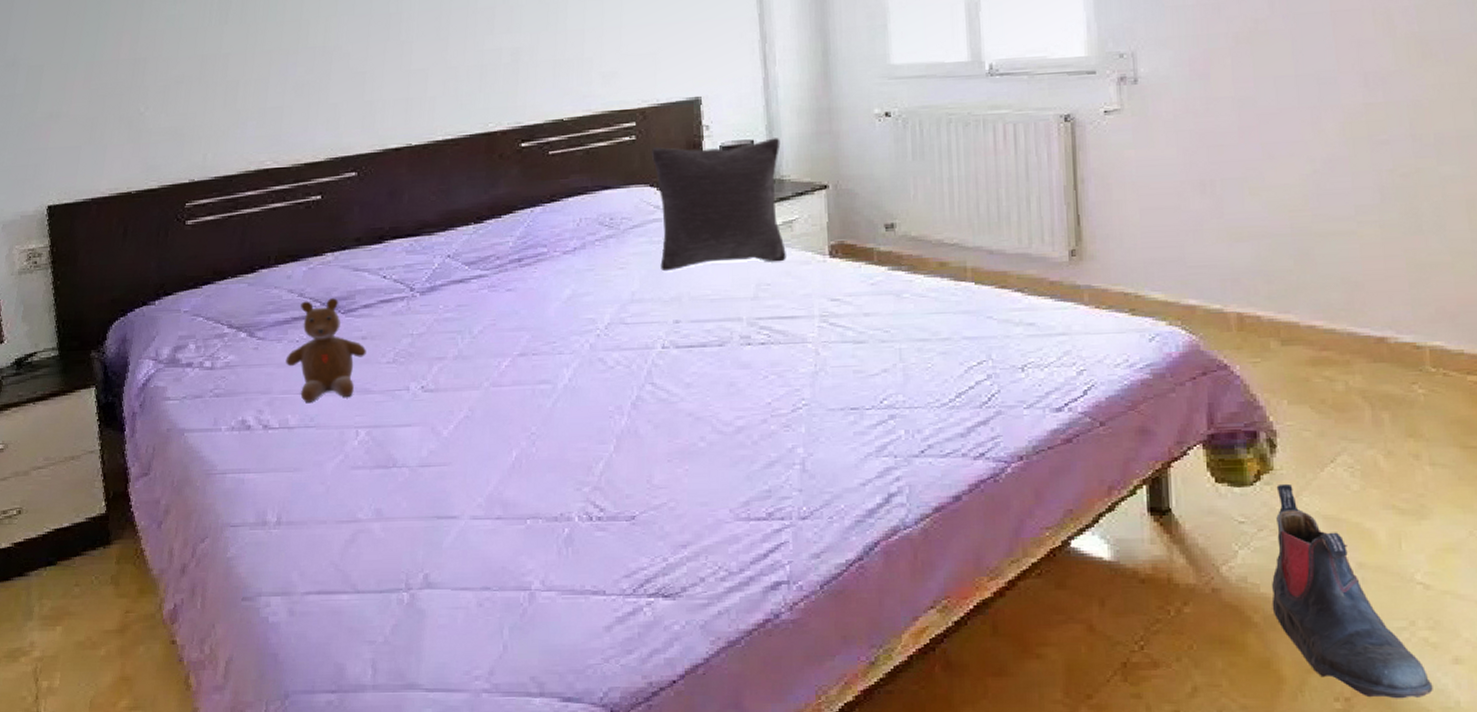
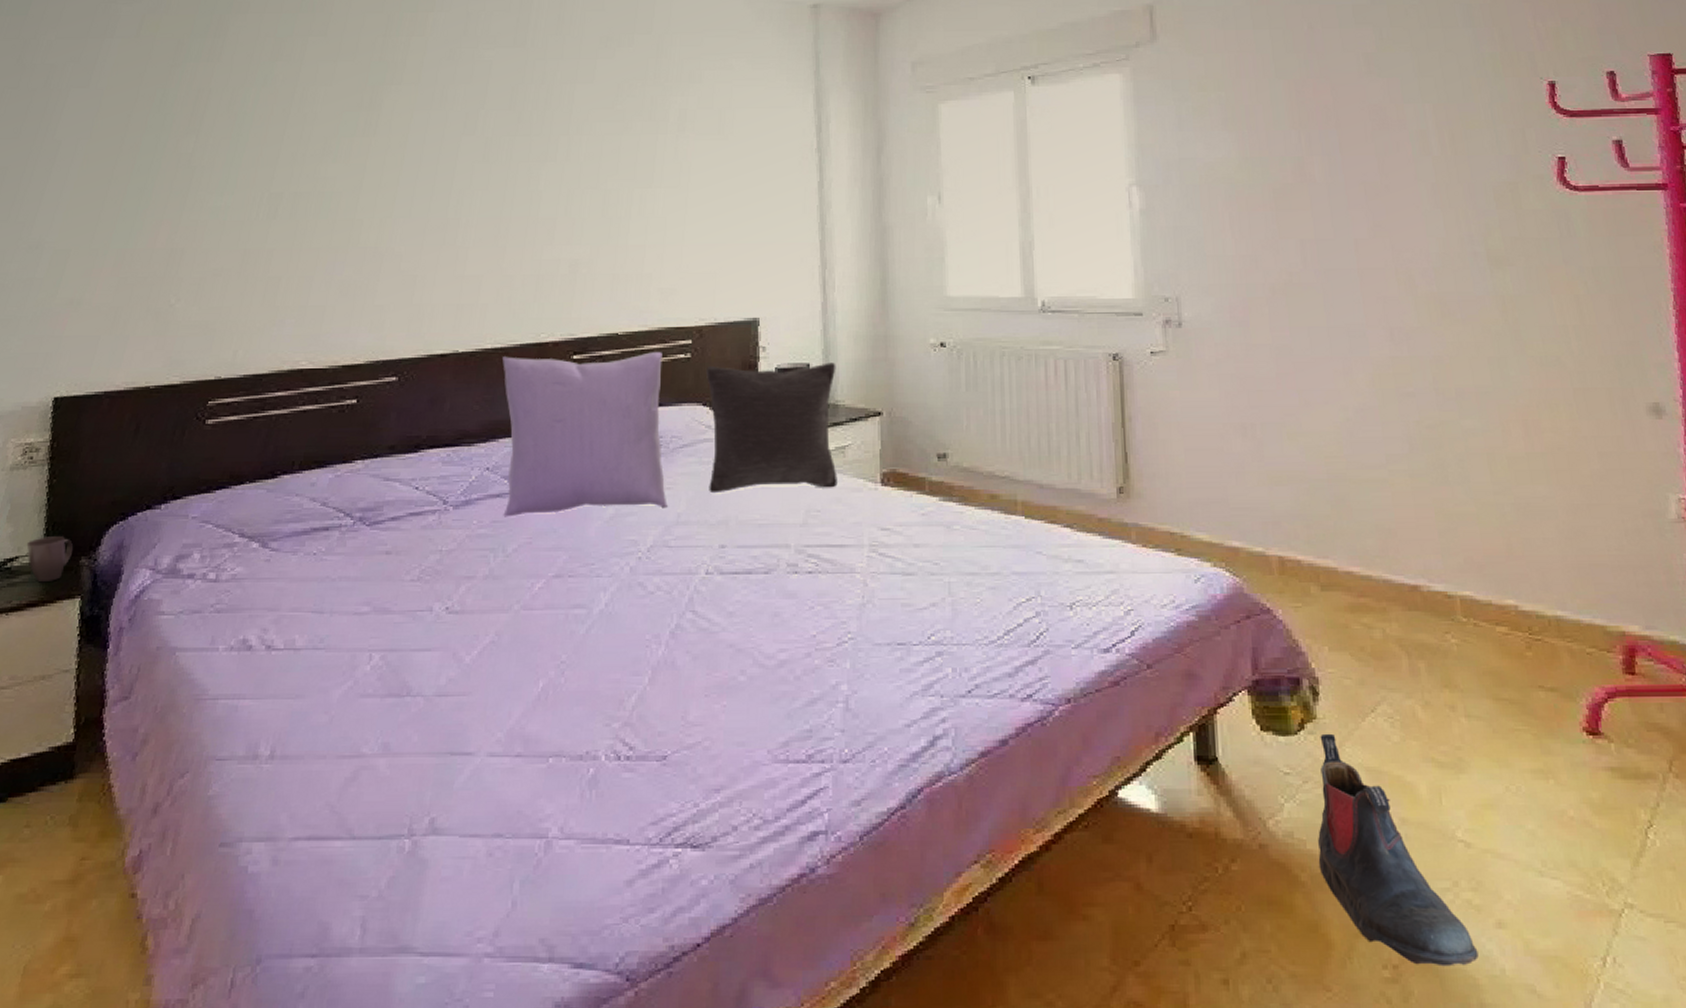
mug: none [42,333,83,375] -> present [26,536,73,583]
stuffed bear: present [285,298,366,402] -> none [299,509,389,621]
pillow: none [454,136,622,301] -> present [503,352,668,517]

